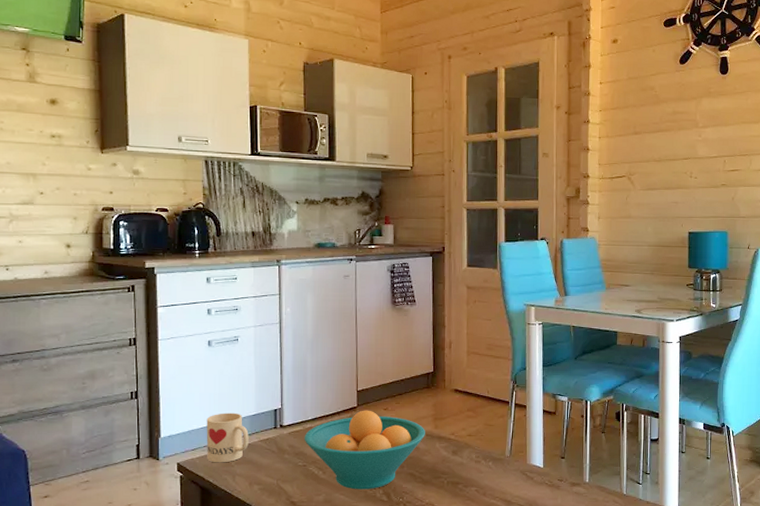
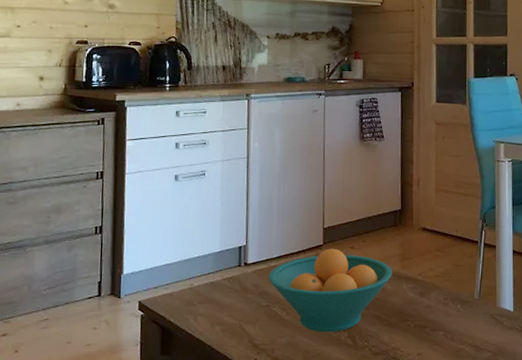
mug: present [206,412,249,463] -> none [169,249,212,302]

